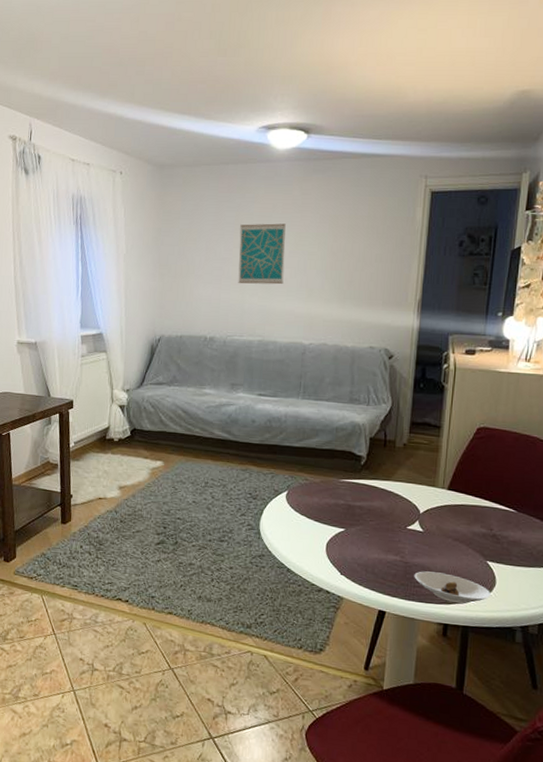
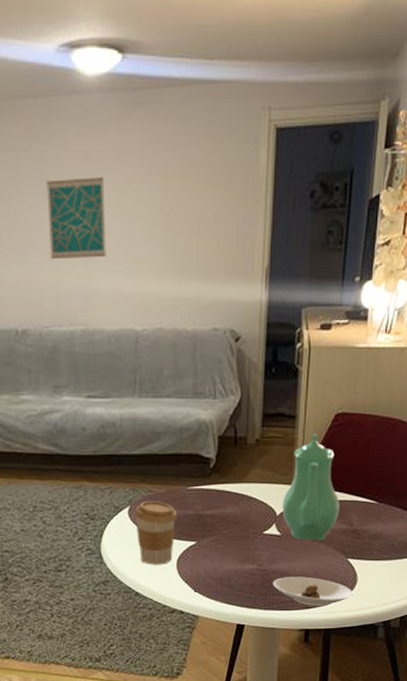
coffee cup: none [292,488,329,546] -> present [135,501,177,565]
teapot: none [425,443,480,541] -> present [282,433,340,541]

